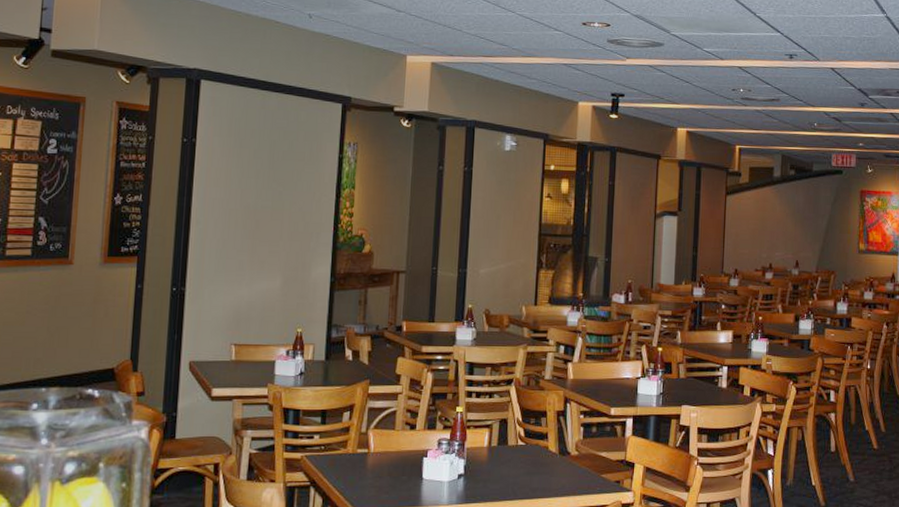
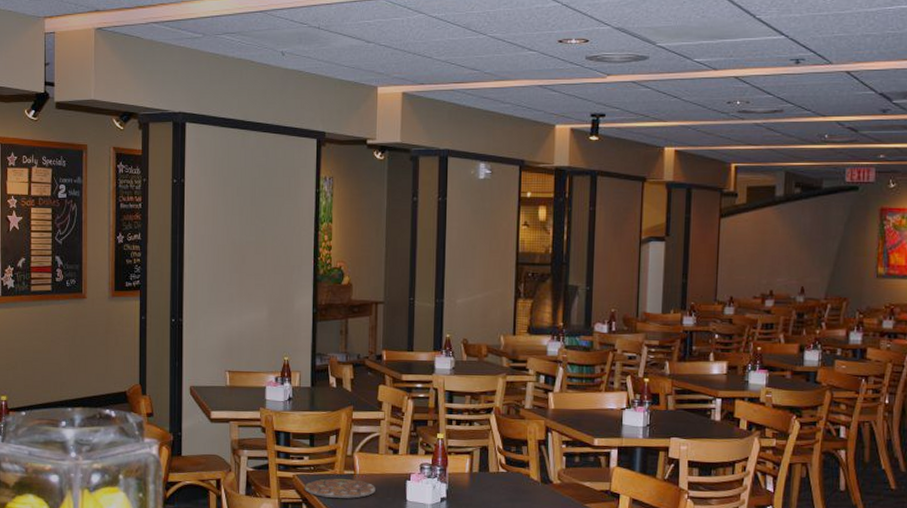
plate: none [314,458,390,480] -> present [305,478,375,499]

